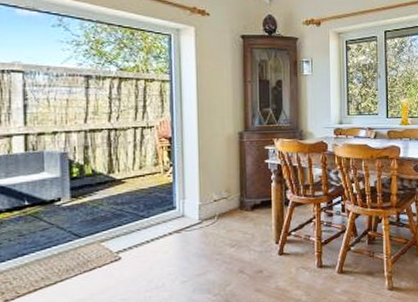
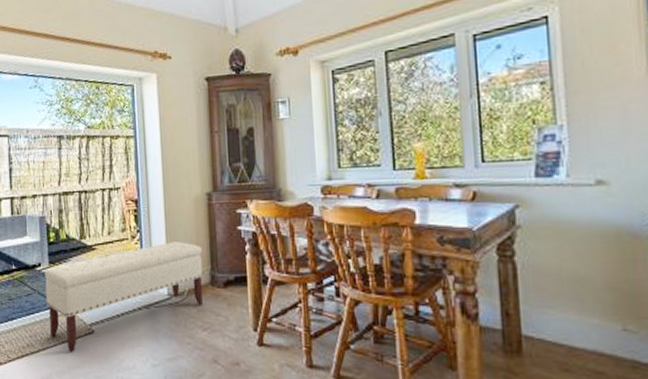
bench: none [65,173,233,280] -> present [45,242,203,352]

